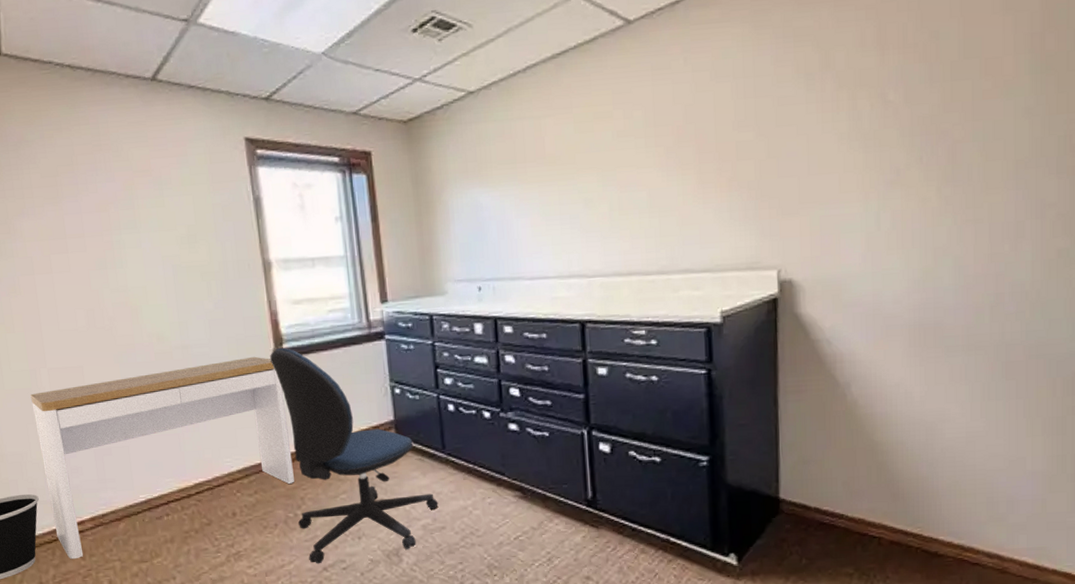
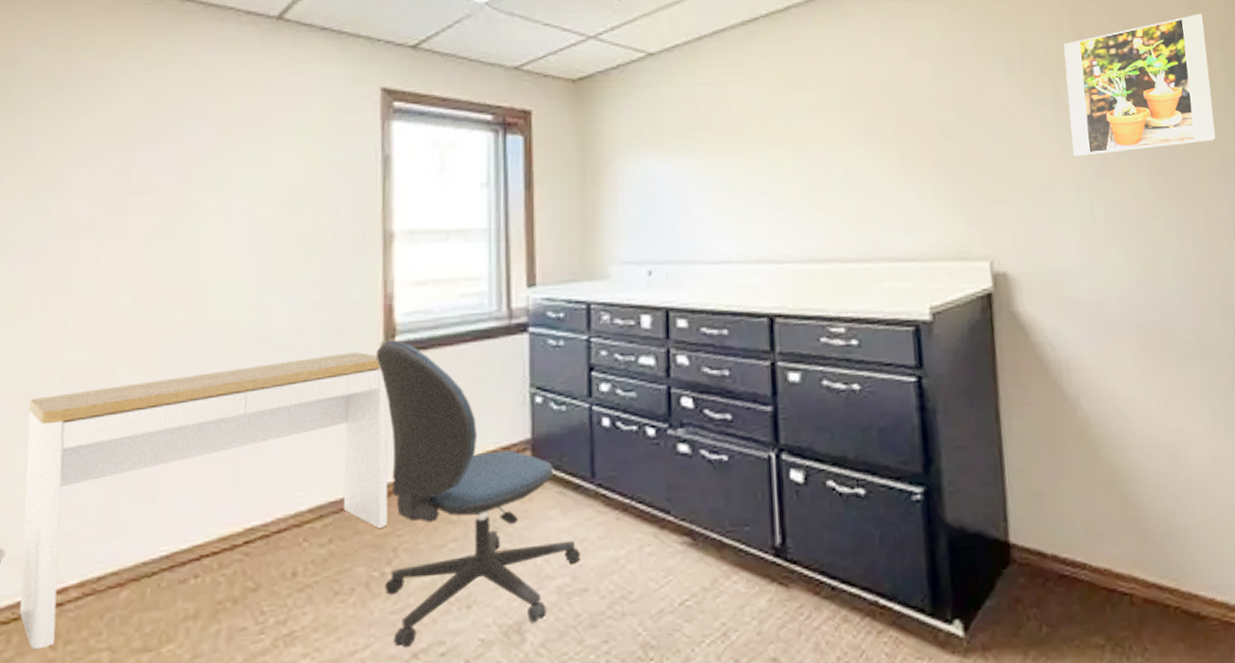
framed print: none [864,14,1016,170] -> present [1063,13,1217,157]

